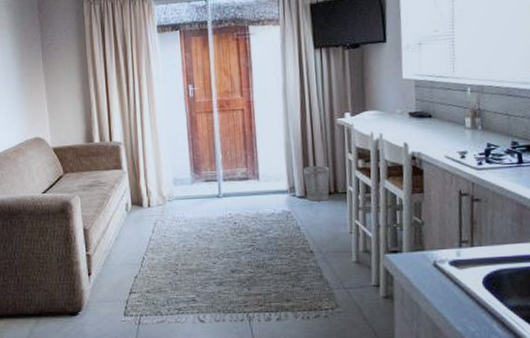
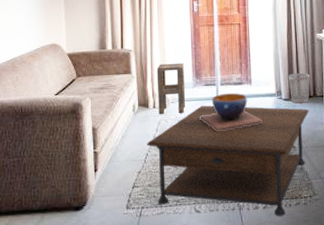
coffee table: none [142,203,329,330] -> present [147,105,309,217]
side table: none [149,156,185,214] -> present [156,63,186,114]
decorative bowl: none [200,189,274,234] -> present [200,92,263,132]

